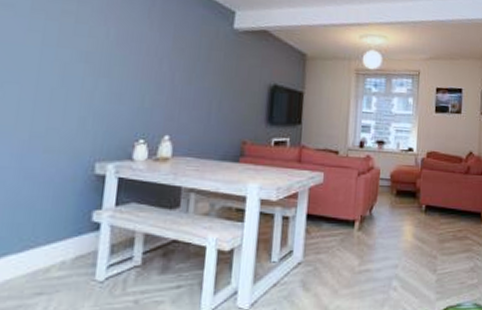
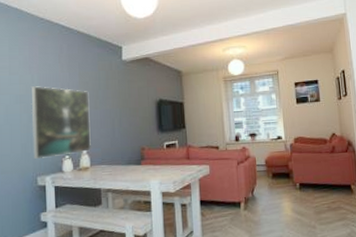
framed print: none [94,43,183,141] -> present [31,86,92,160]

